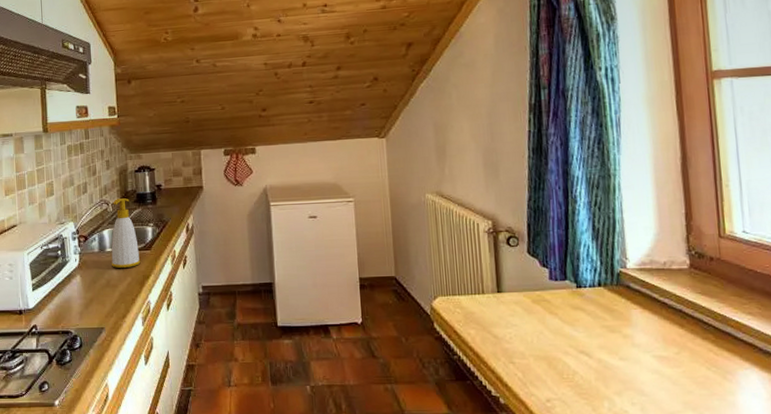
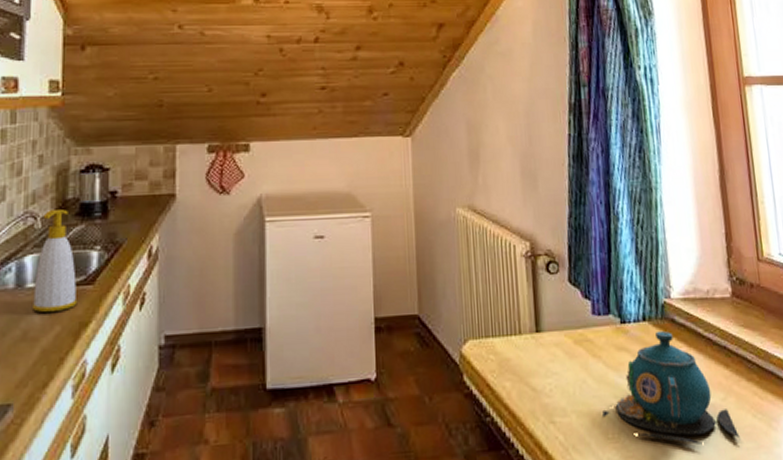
teapot: none [558,294,692,388] -> present [602,330,740,444]

